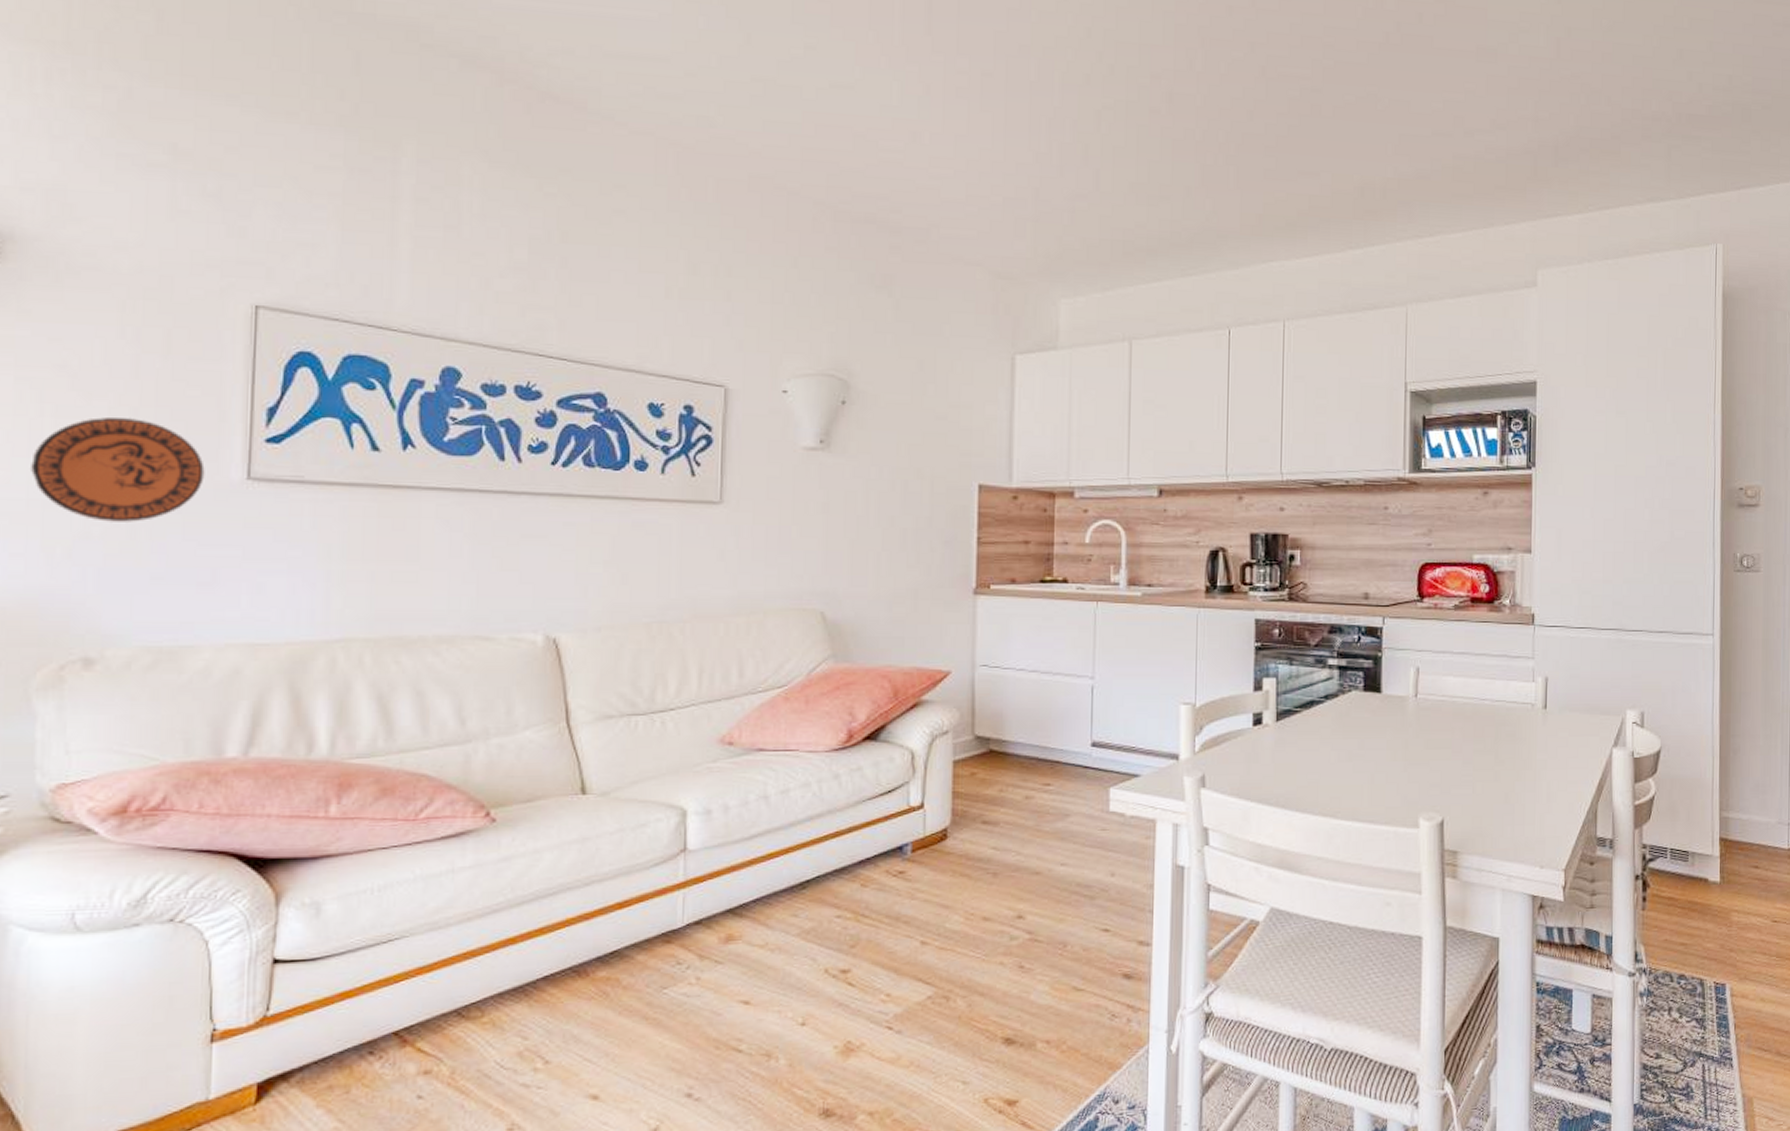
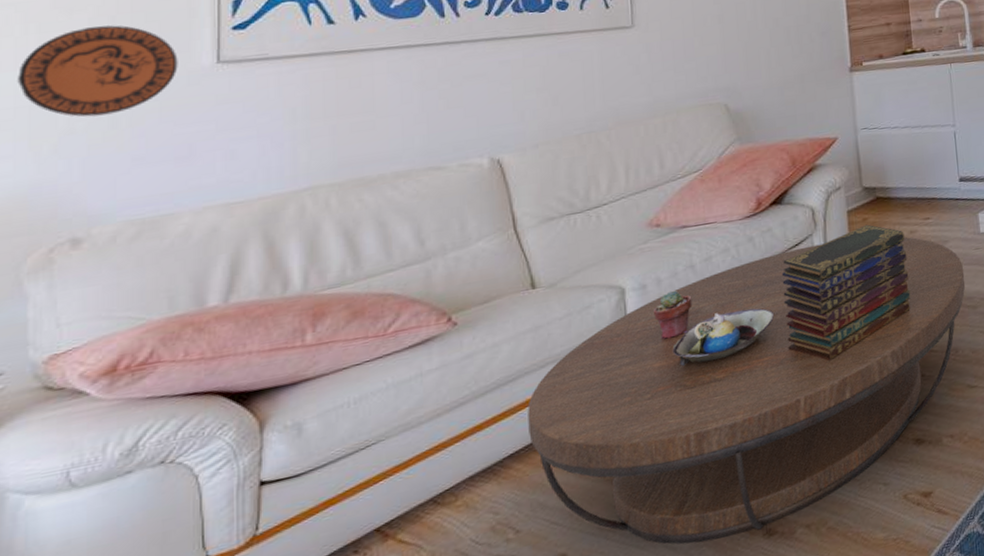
coffee table: none [566,795,1085,1111] -> present [527,236,966,545]
potted succulent: none [717,821,763,876] -> present [654,291,693,340]
decorative bowl: none [735,856,856,910] -> present [672,308,775,366]
book stack: none [868,780,1019,932] -> present [781,224,911,362]

